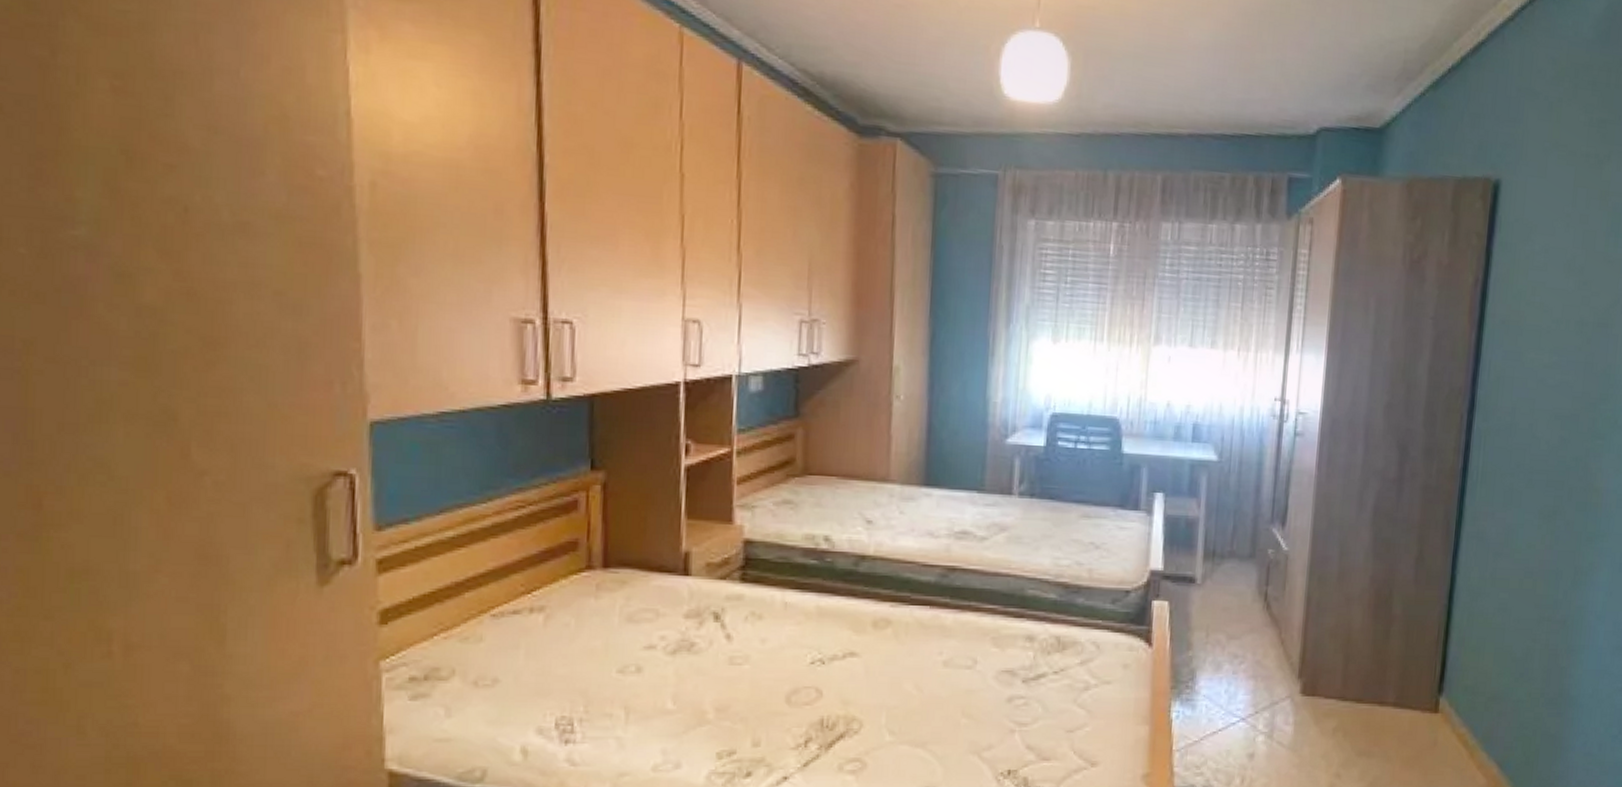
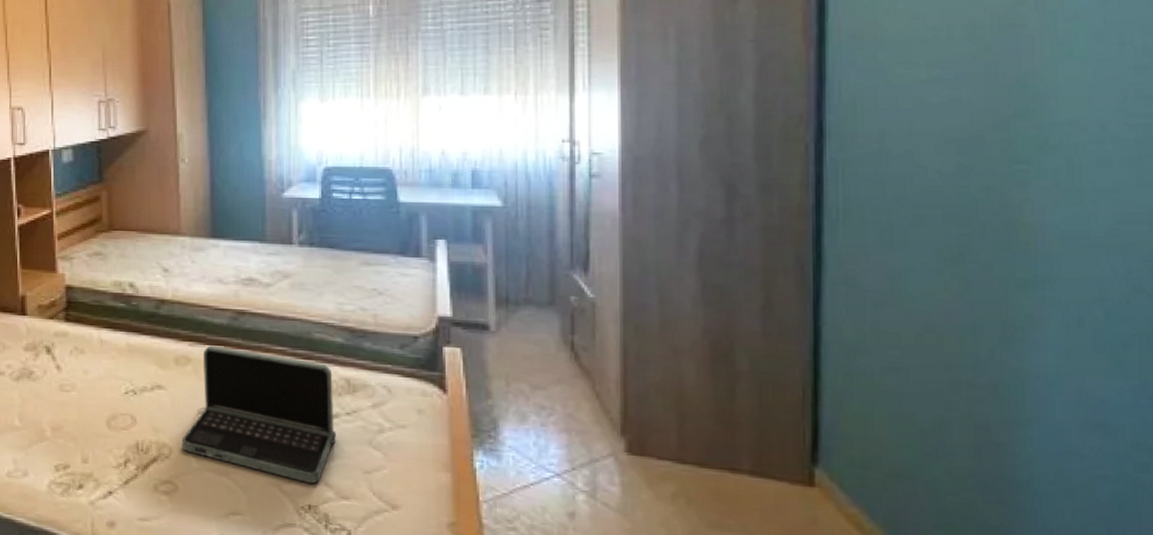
laptop: none [874,606,1043,747] -> present [182,345,336,484]

